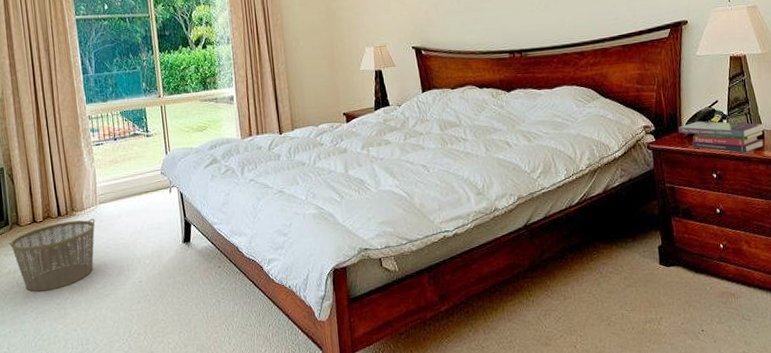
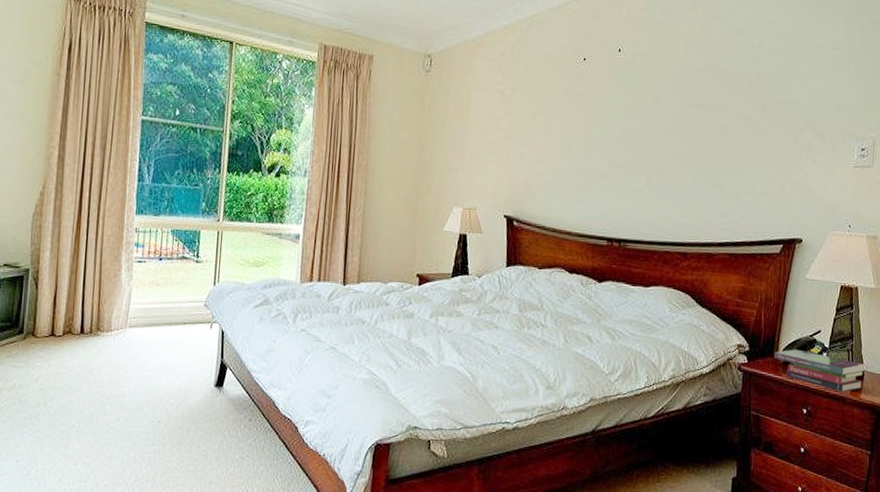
basket: present [8,218,96,292] -> none [18,340,122,415]

